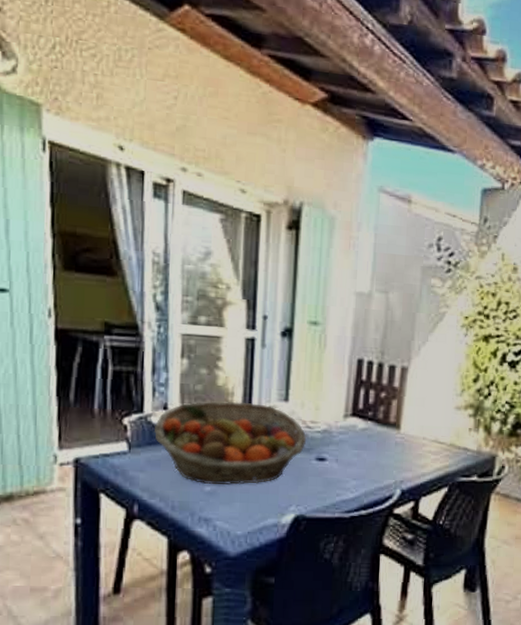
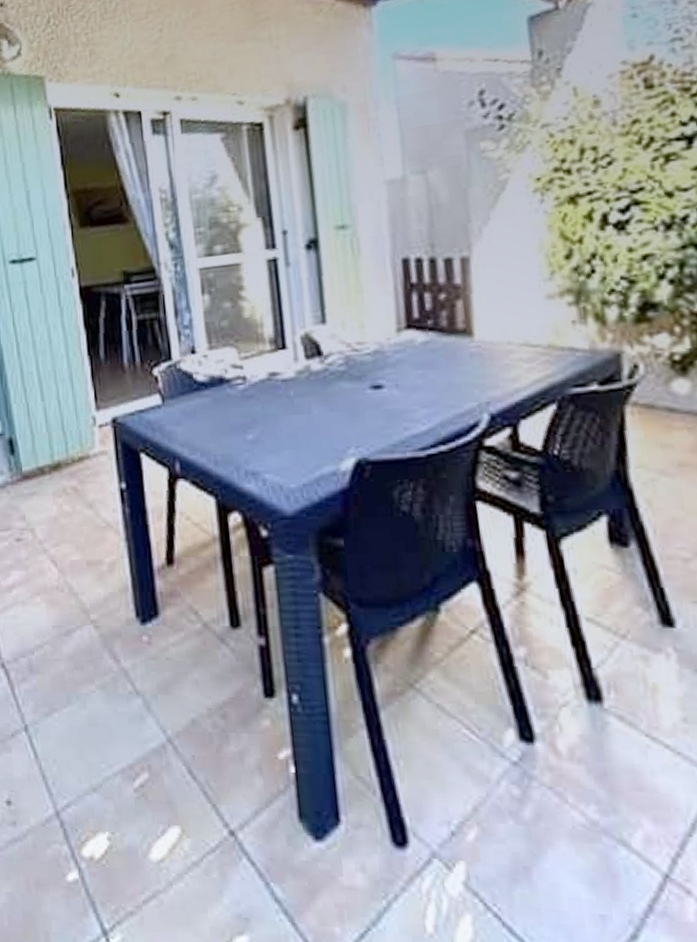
fruit basket: present [153,401,307,485] -> none [184,330,356,432]

